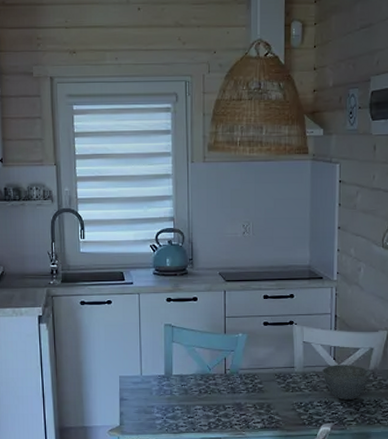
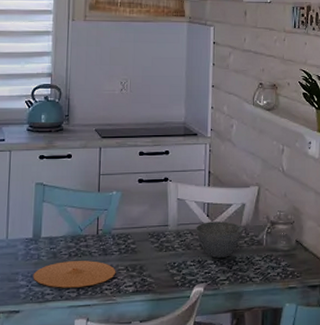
plate: none [167,398,245,422] -> present [33,260,116,288]

